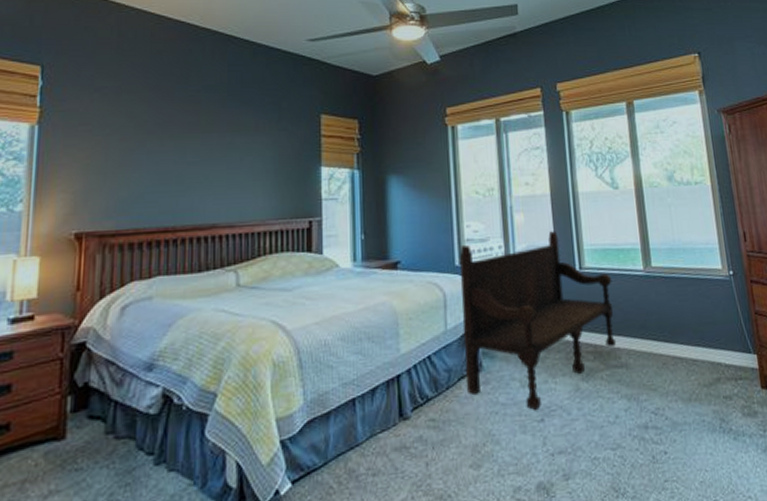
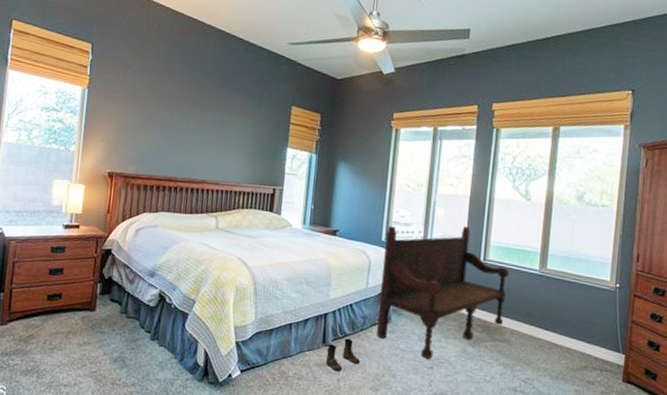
boots: none [405,403,453,452] -> present [325,338,361,371]

